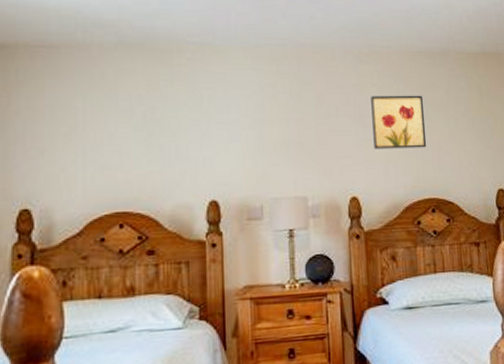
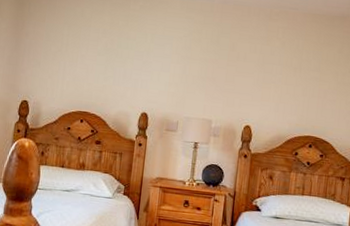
wall art: present [371,95,427,149] -> none [270,48,318,95]

